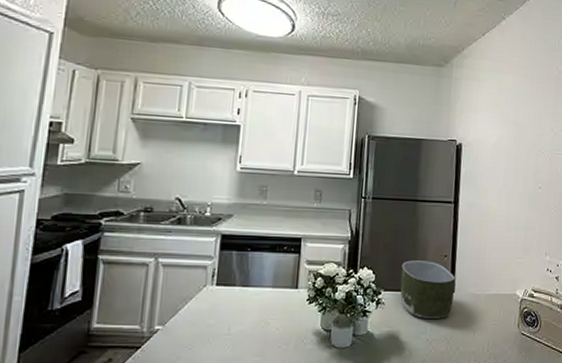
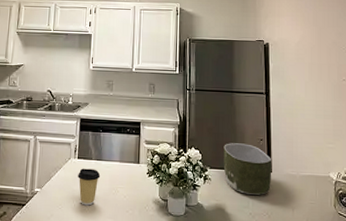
coffee cup: none [215,297,247,343] -> present [78,168,101,206]

